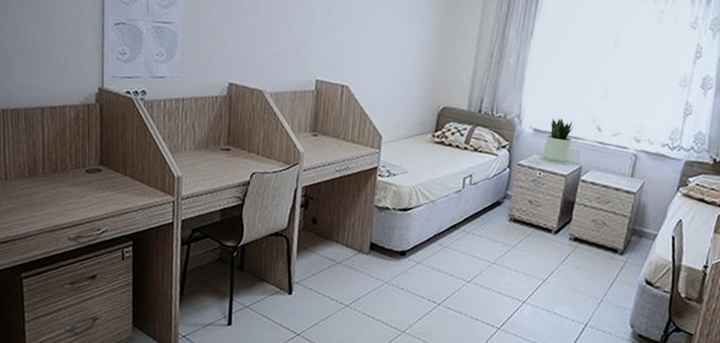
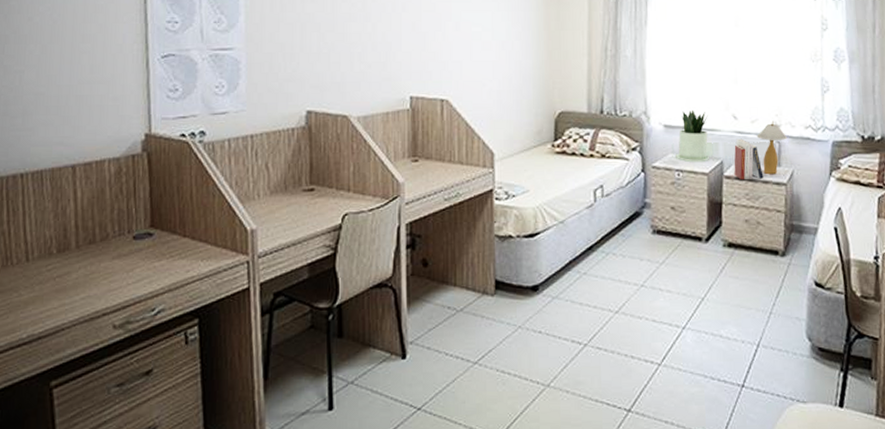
books: none [590,148,617,186] -> present [734,138,764,181]
table lamp: none [615,136,645,184] -> present [756,121,788,175]

